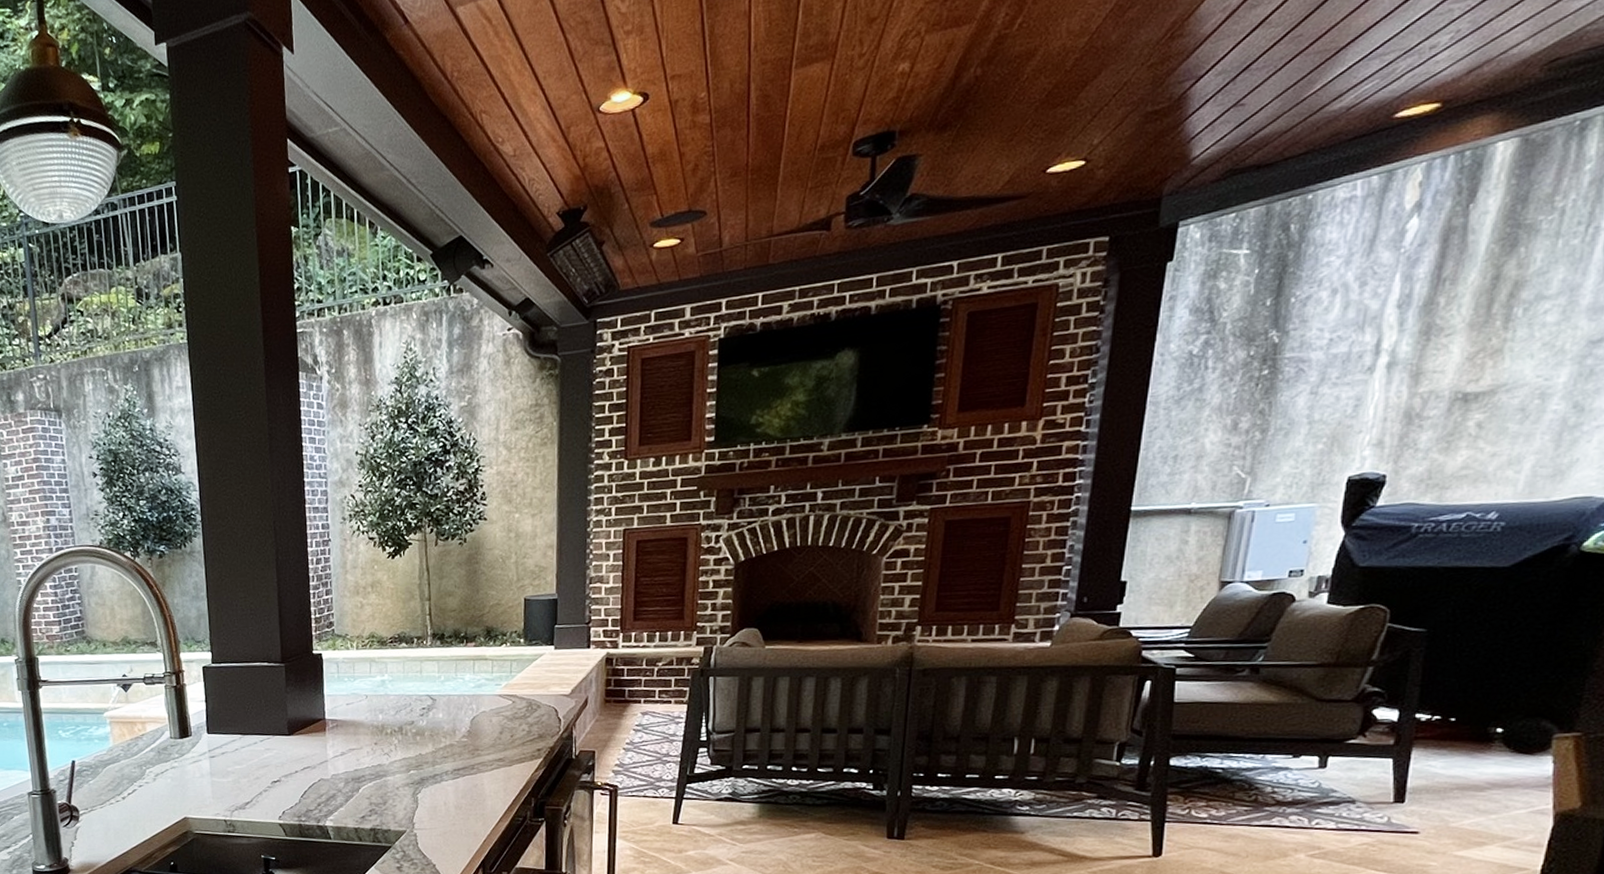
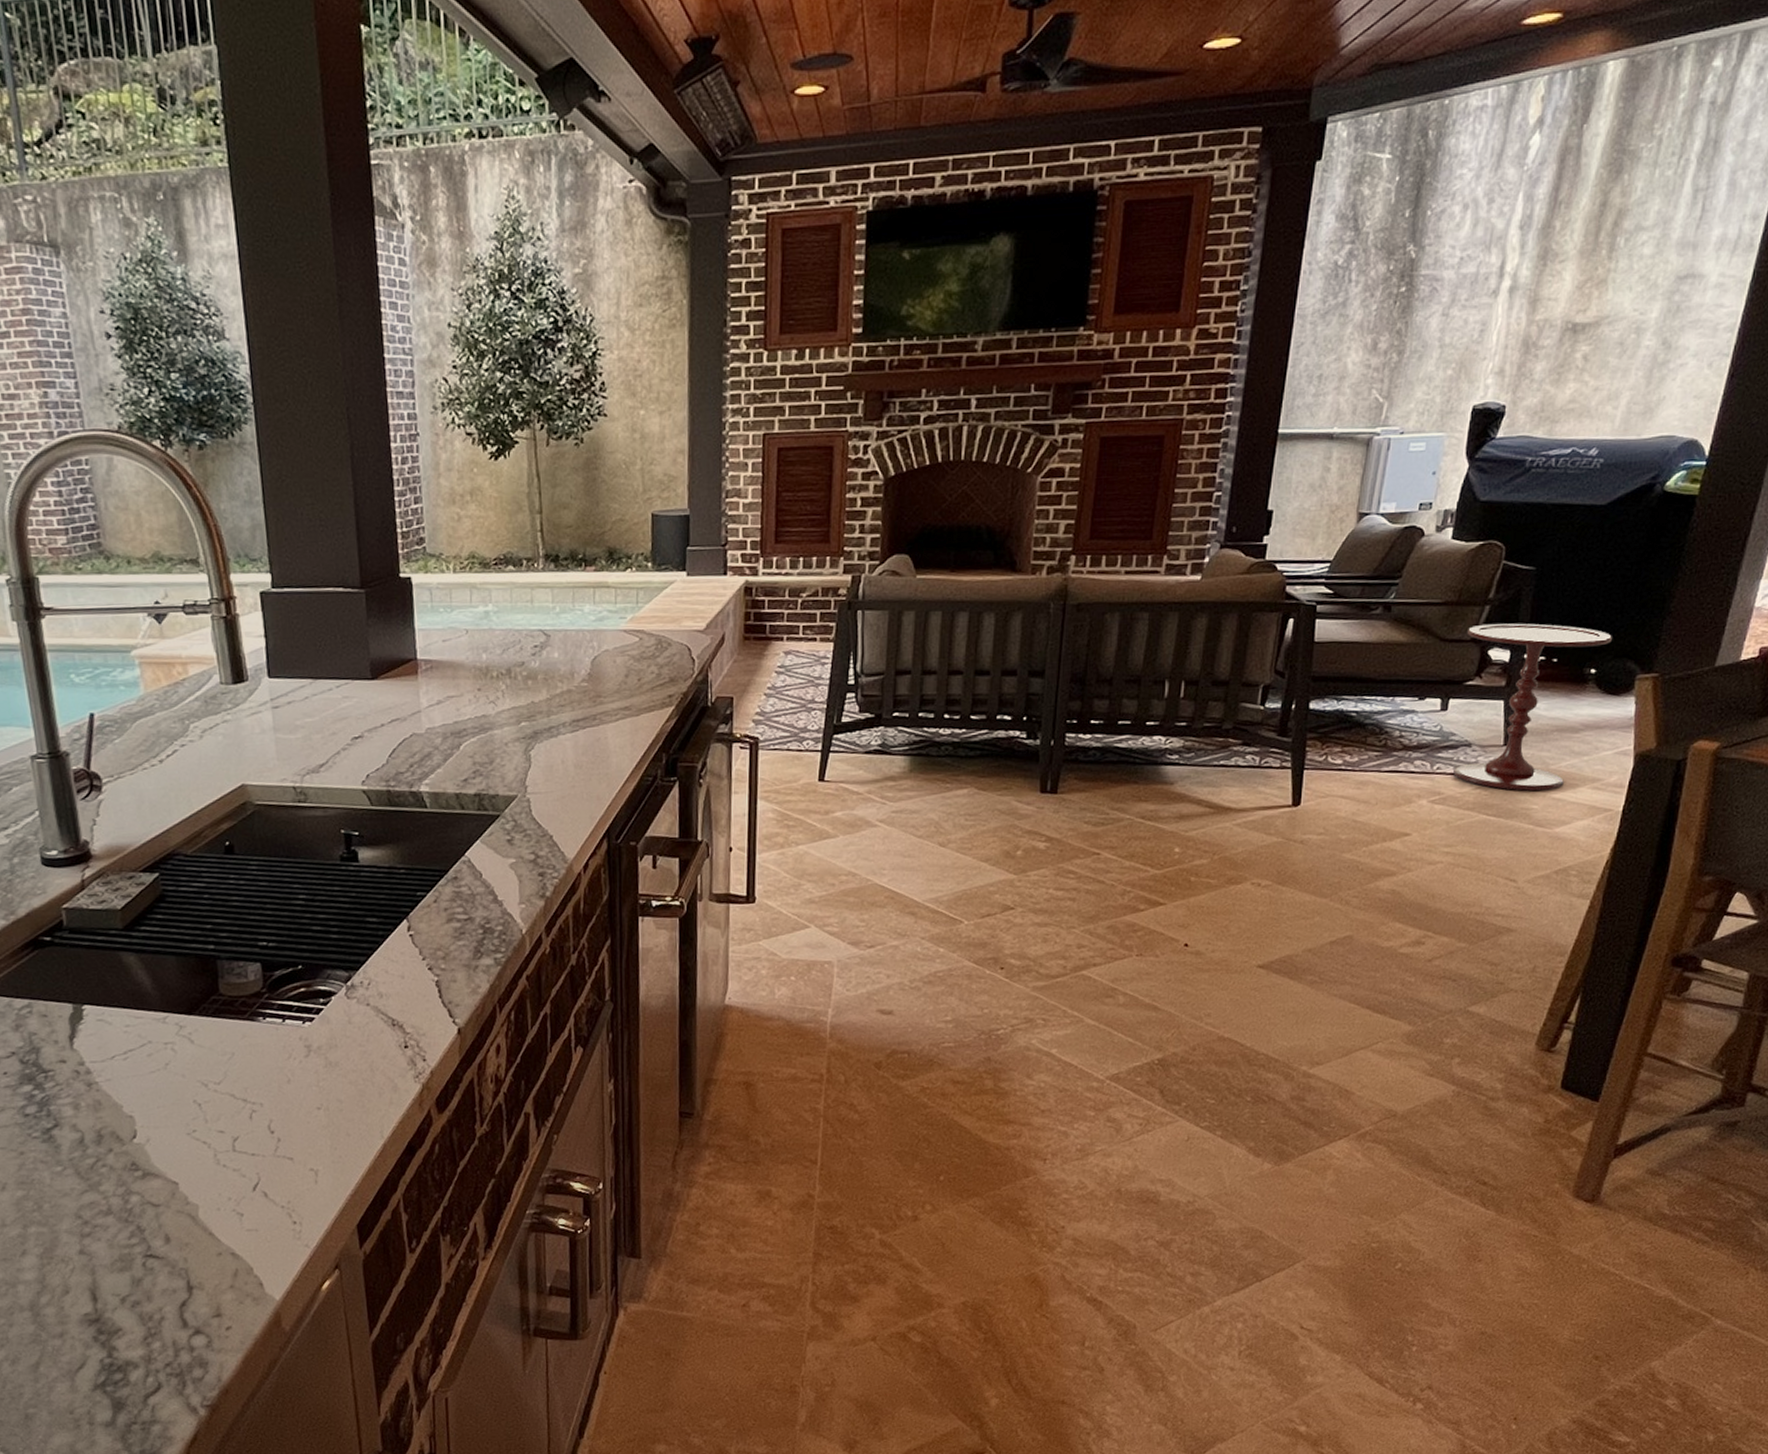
side table: none [1335,683,1522,849] -> present [1453,623,1612,792]

